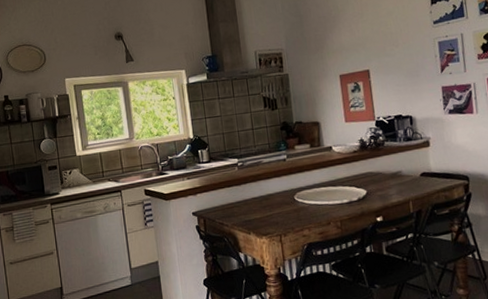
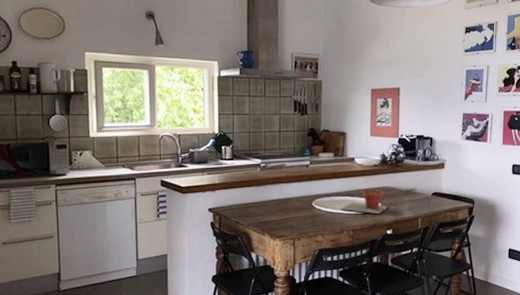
plant pot: none [323,176,375,202] -> present [339,190,389,214]

